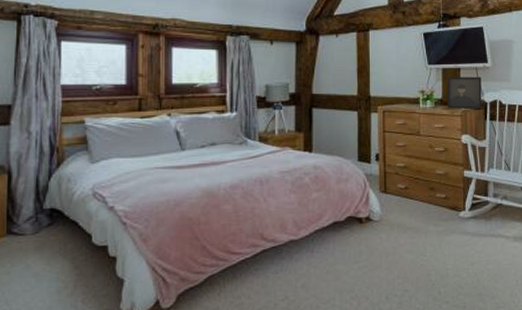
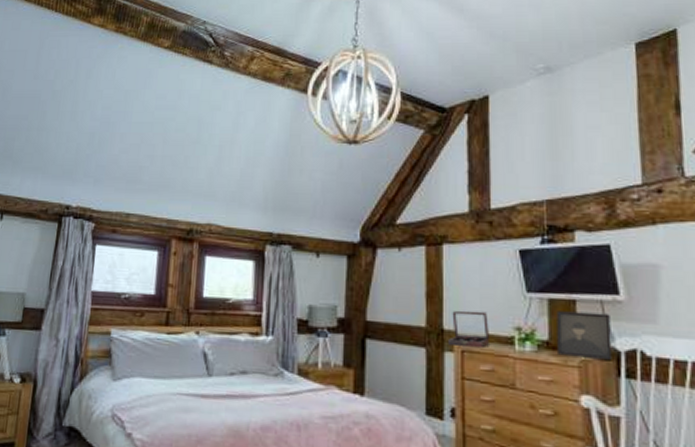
jewelry box: none [373,81,402,109] -> present [447,310,489,349]

